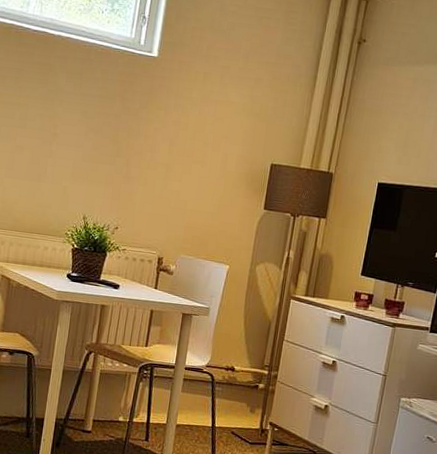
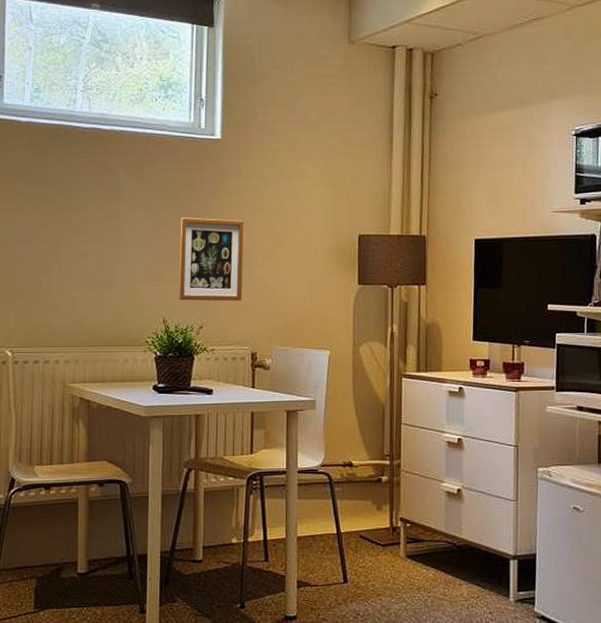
picture frame: none [99,125,168,209] -> present [178,217,244,301]

